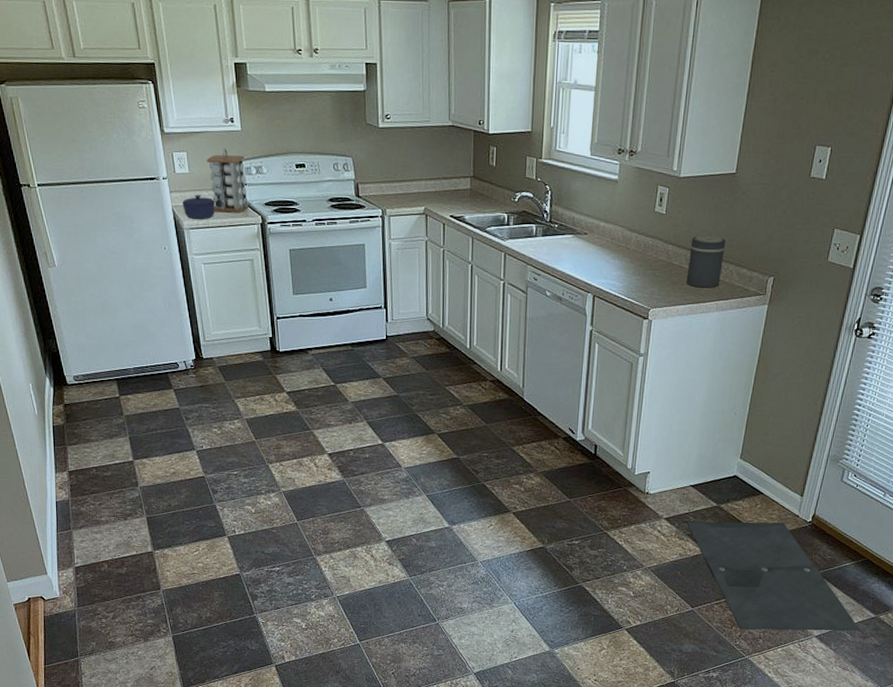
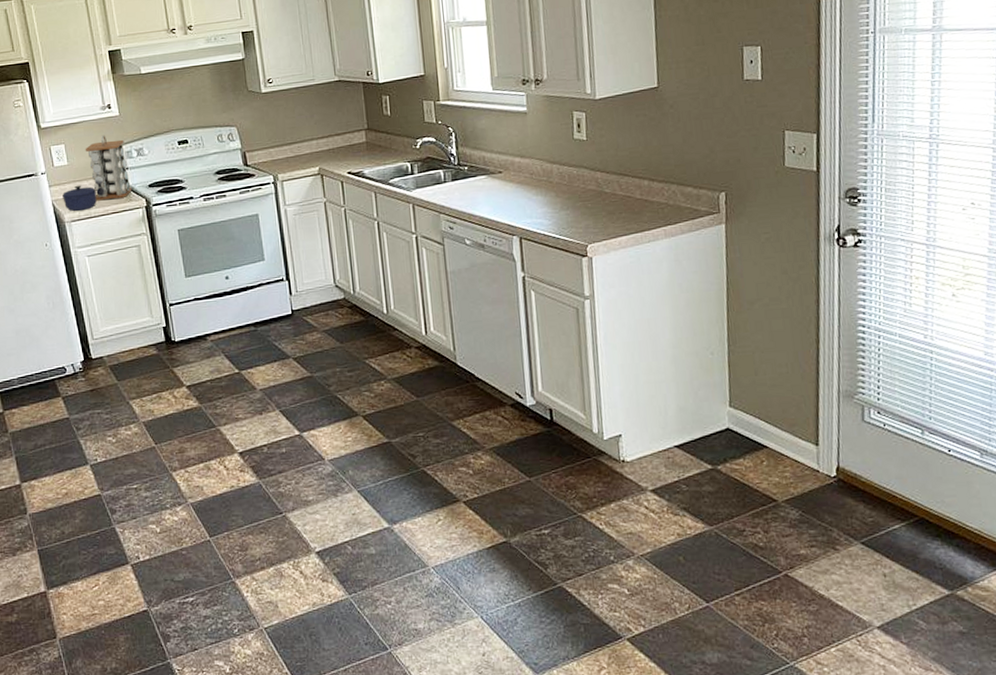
cylinder: present [686,236,726,288] -> none [621,156,664,215]
door mat: present [687,521,860,631] -> none [679,481,935,627]

